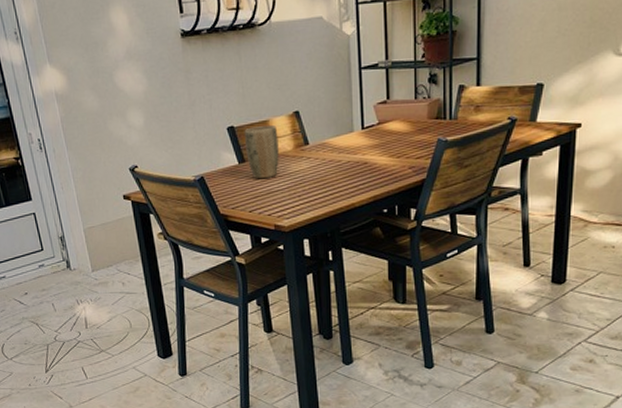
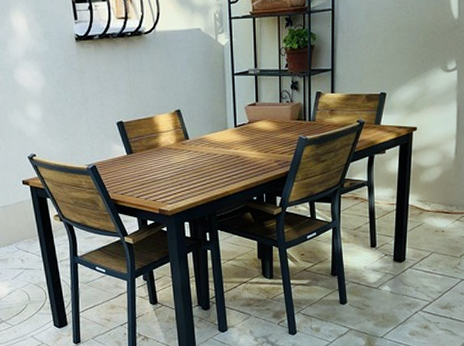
plant pot: present [244,126,279,179] -> none [132,122,163,169]

